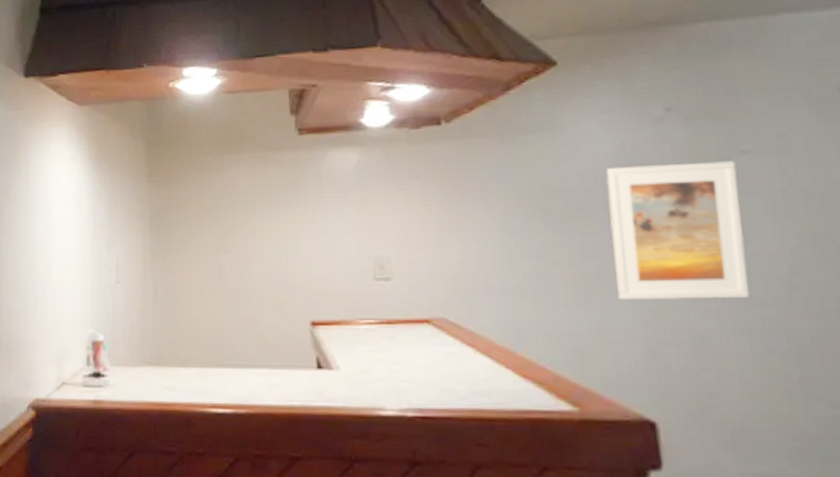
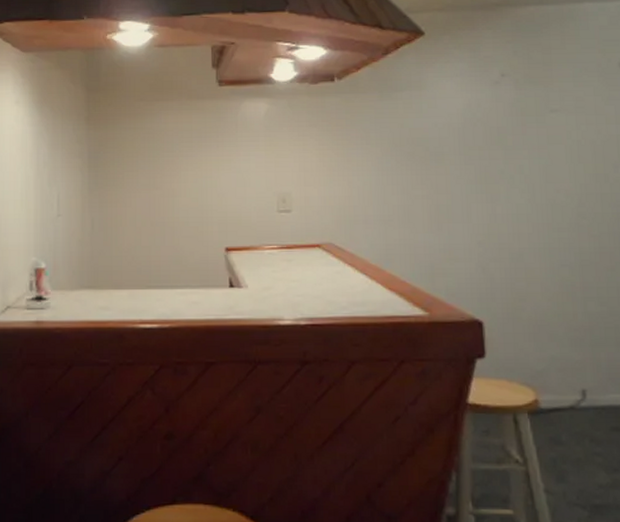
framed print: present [605,161,749,301] -> none [456,117,551,227]

